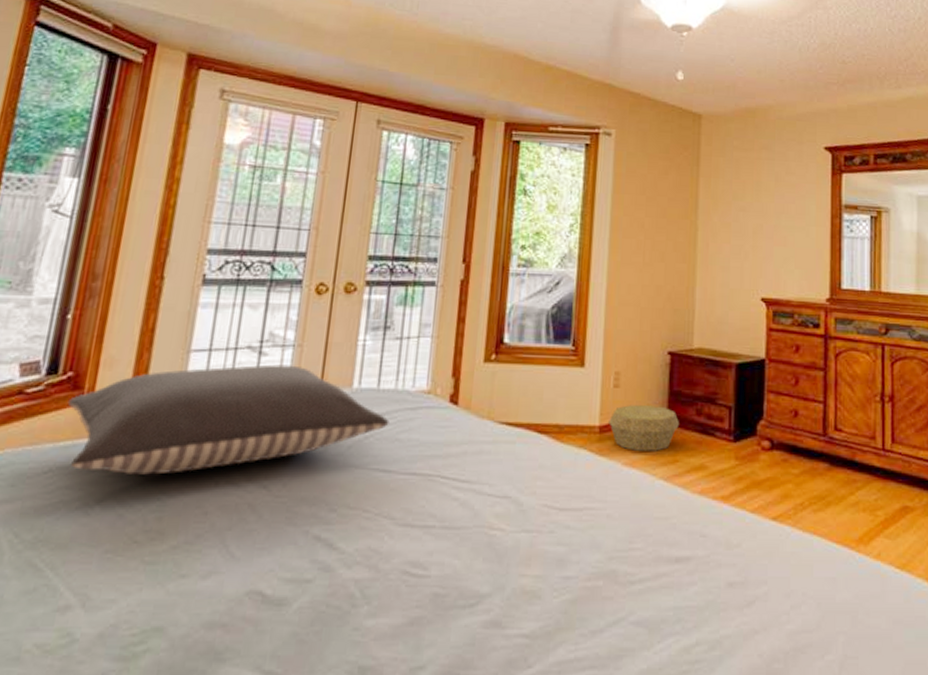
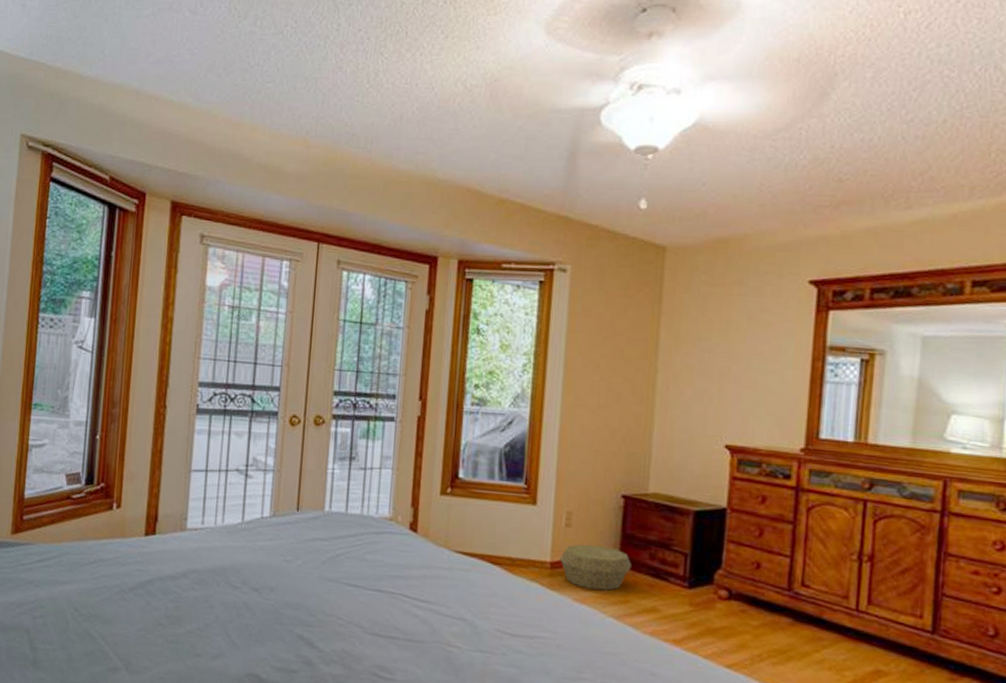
pillow: present [67,364,389,475] -> none [102,486,357,572]

